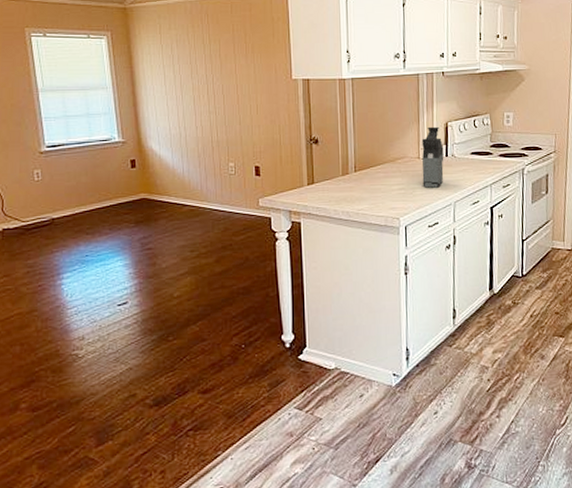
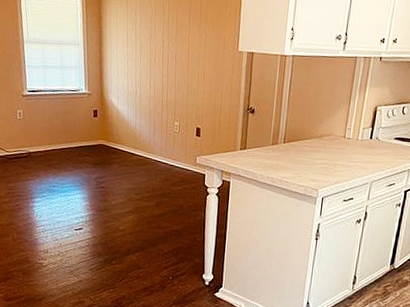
coffee maker: present [422,126,444,188] -> none [344,109,370,167]

